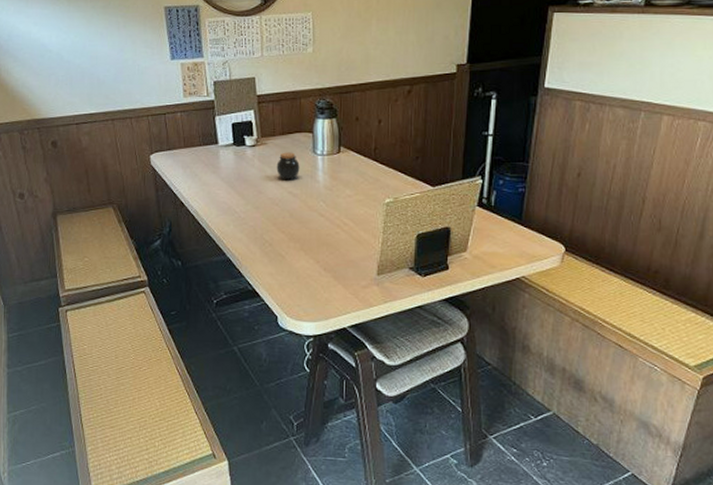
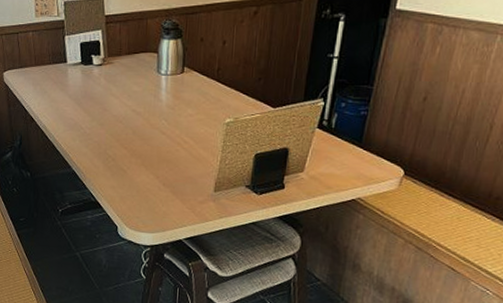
jar: present [276,152,300,181] -> none [121,71,144,99]

